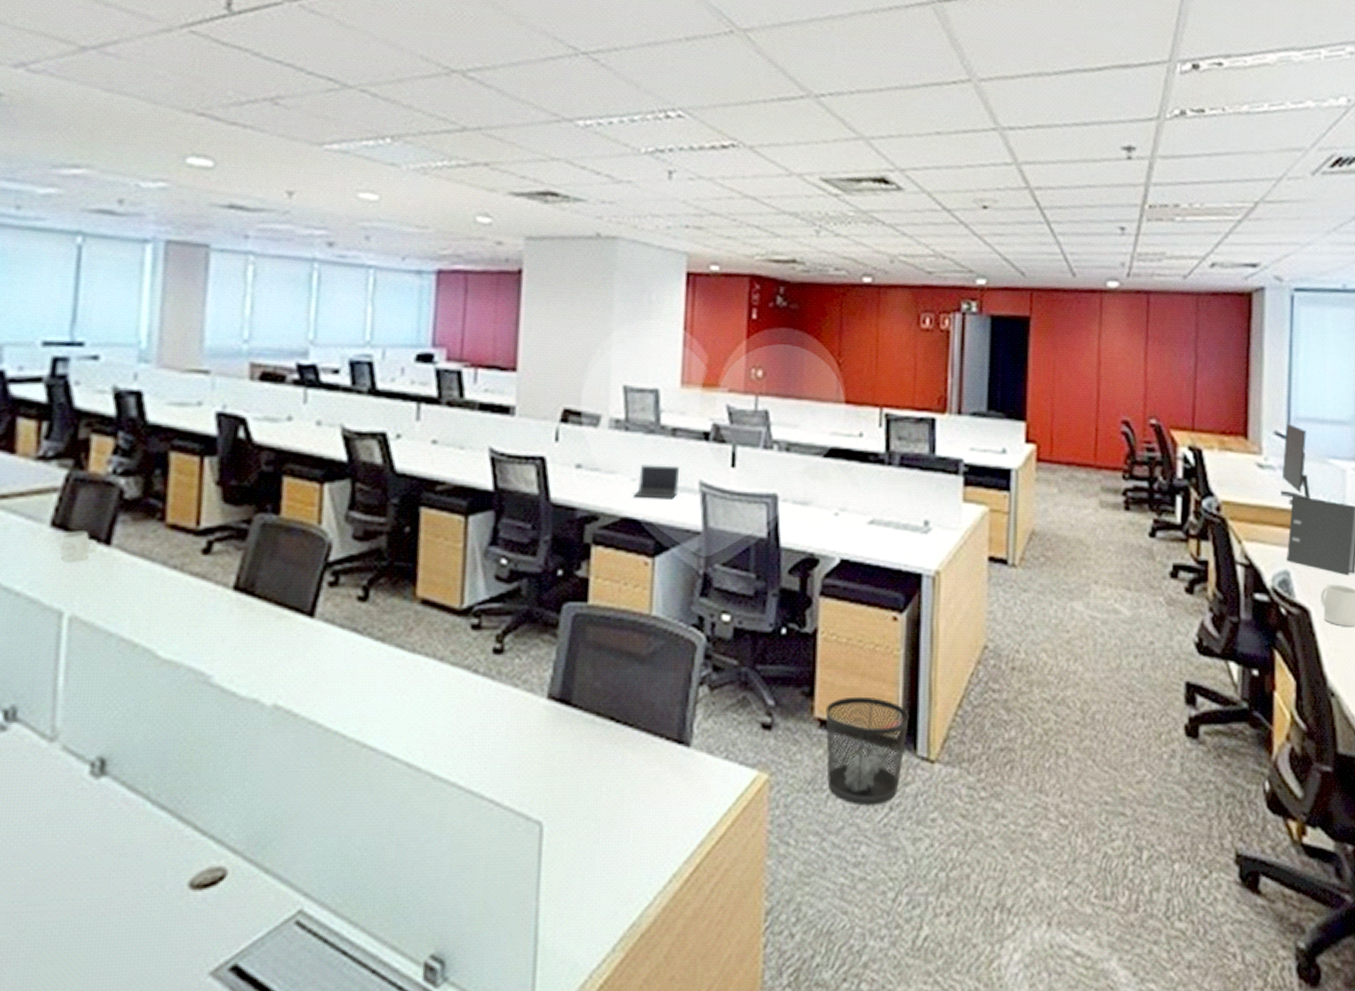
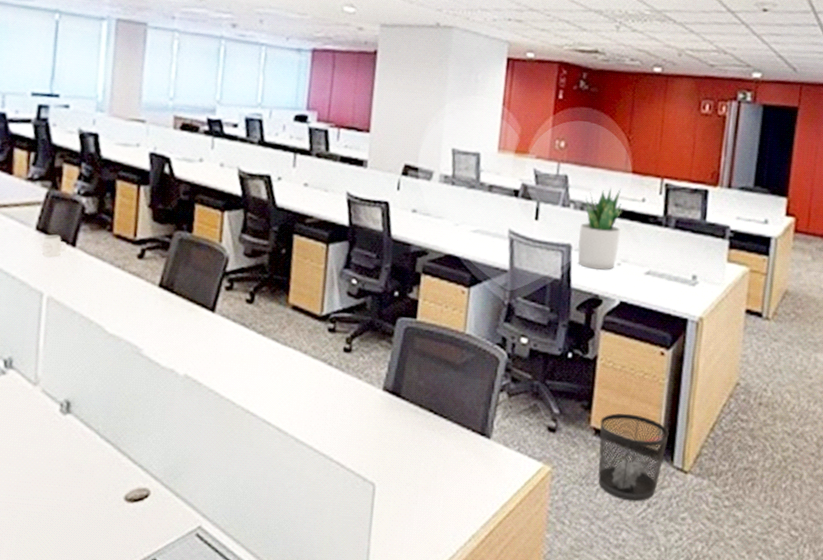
laptop computer: present [634,464,679,500] -> none [456,213,493,243]
planter: none [786,422,838,524] -> present [577,187,624,270]

